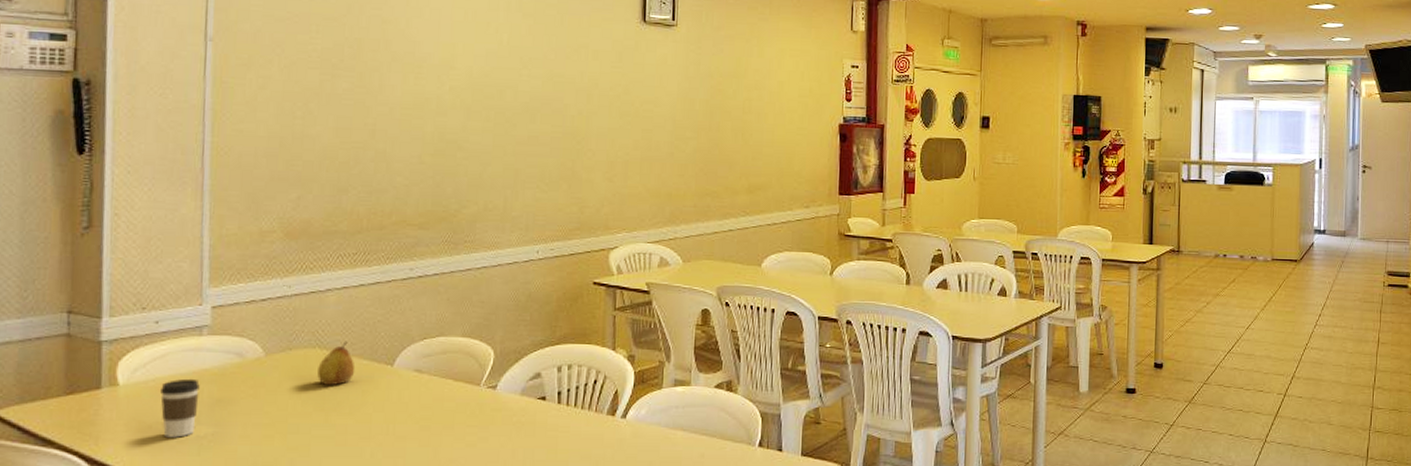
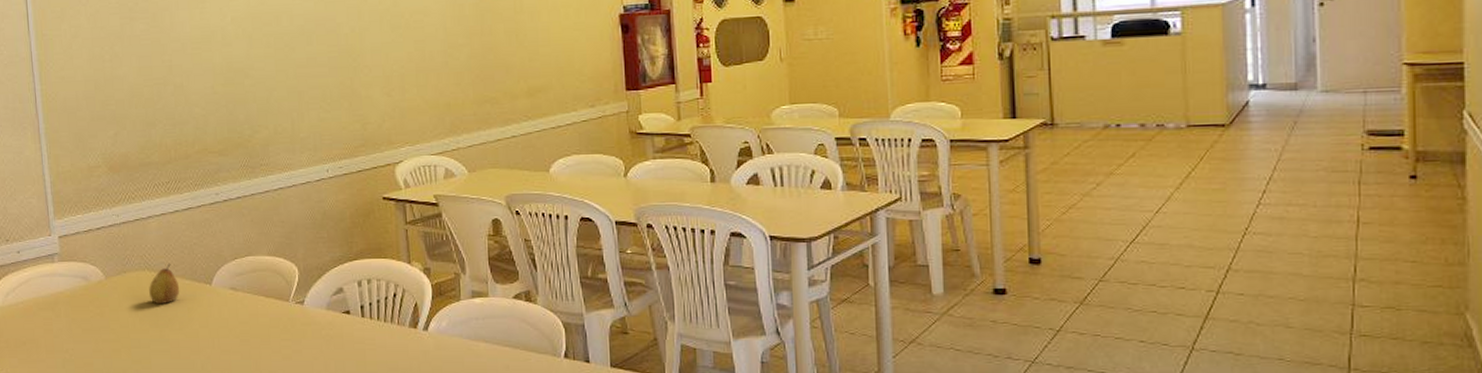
coffee cup: present [160,378,200,438] -> none [28,300,59,352]

